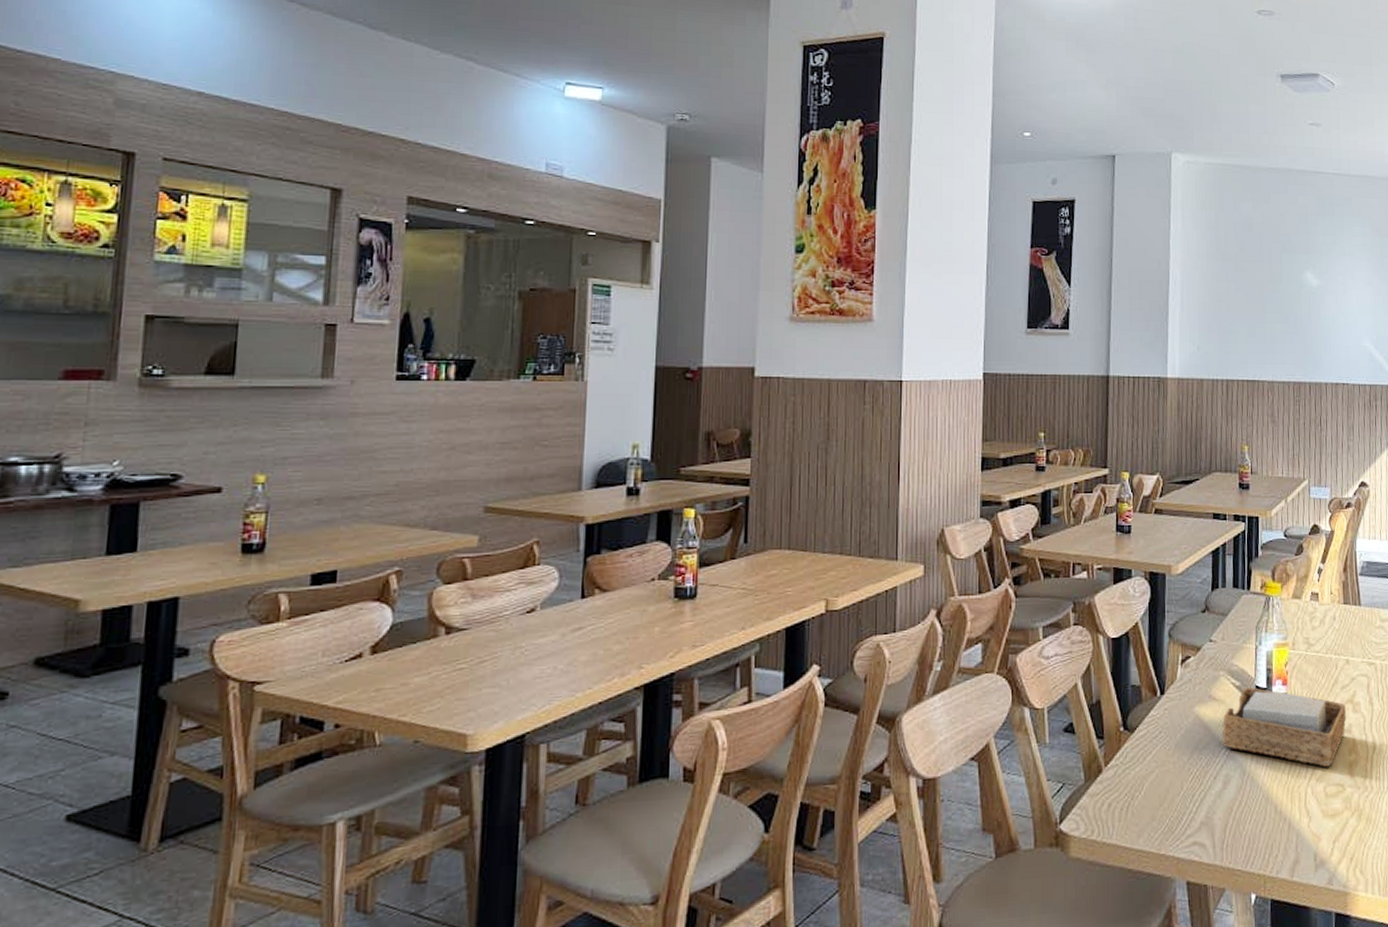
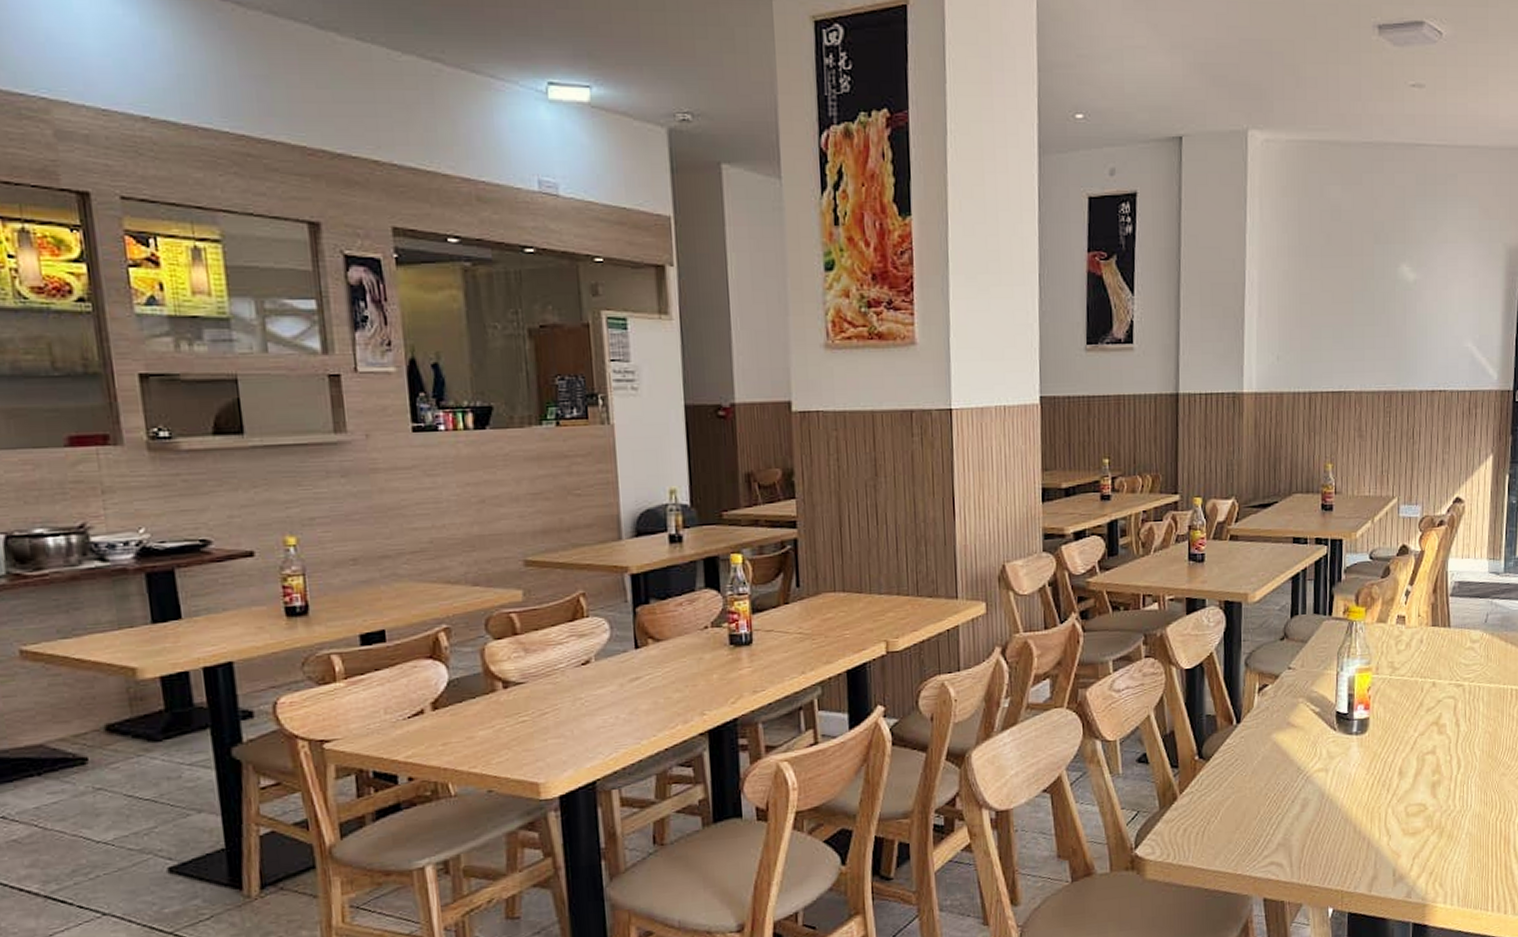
napkin holder: present [1222,687,1346,767] -> none [1300,713,1430,788]

